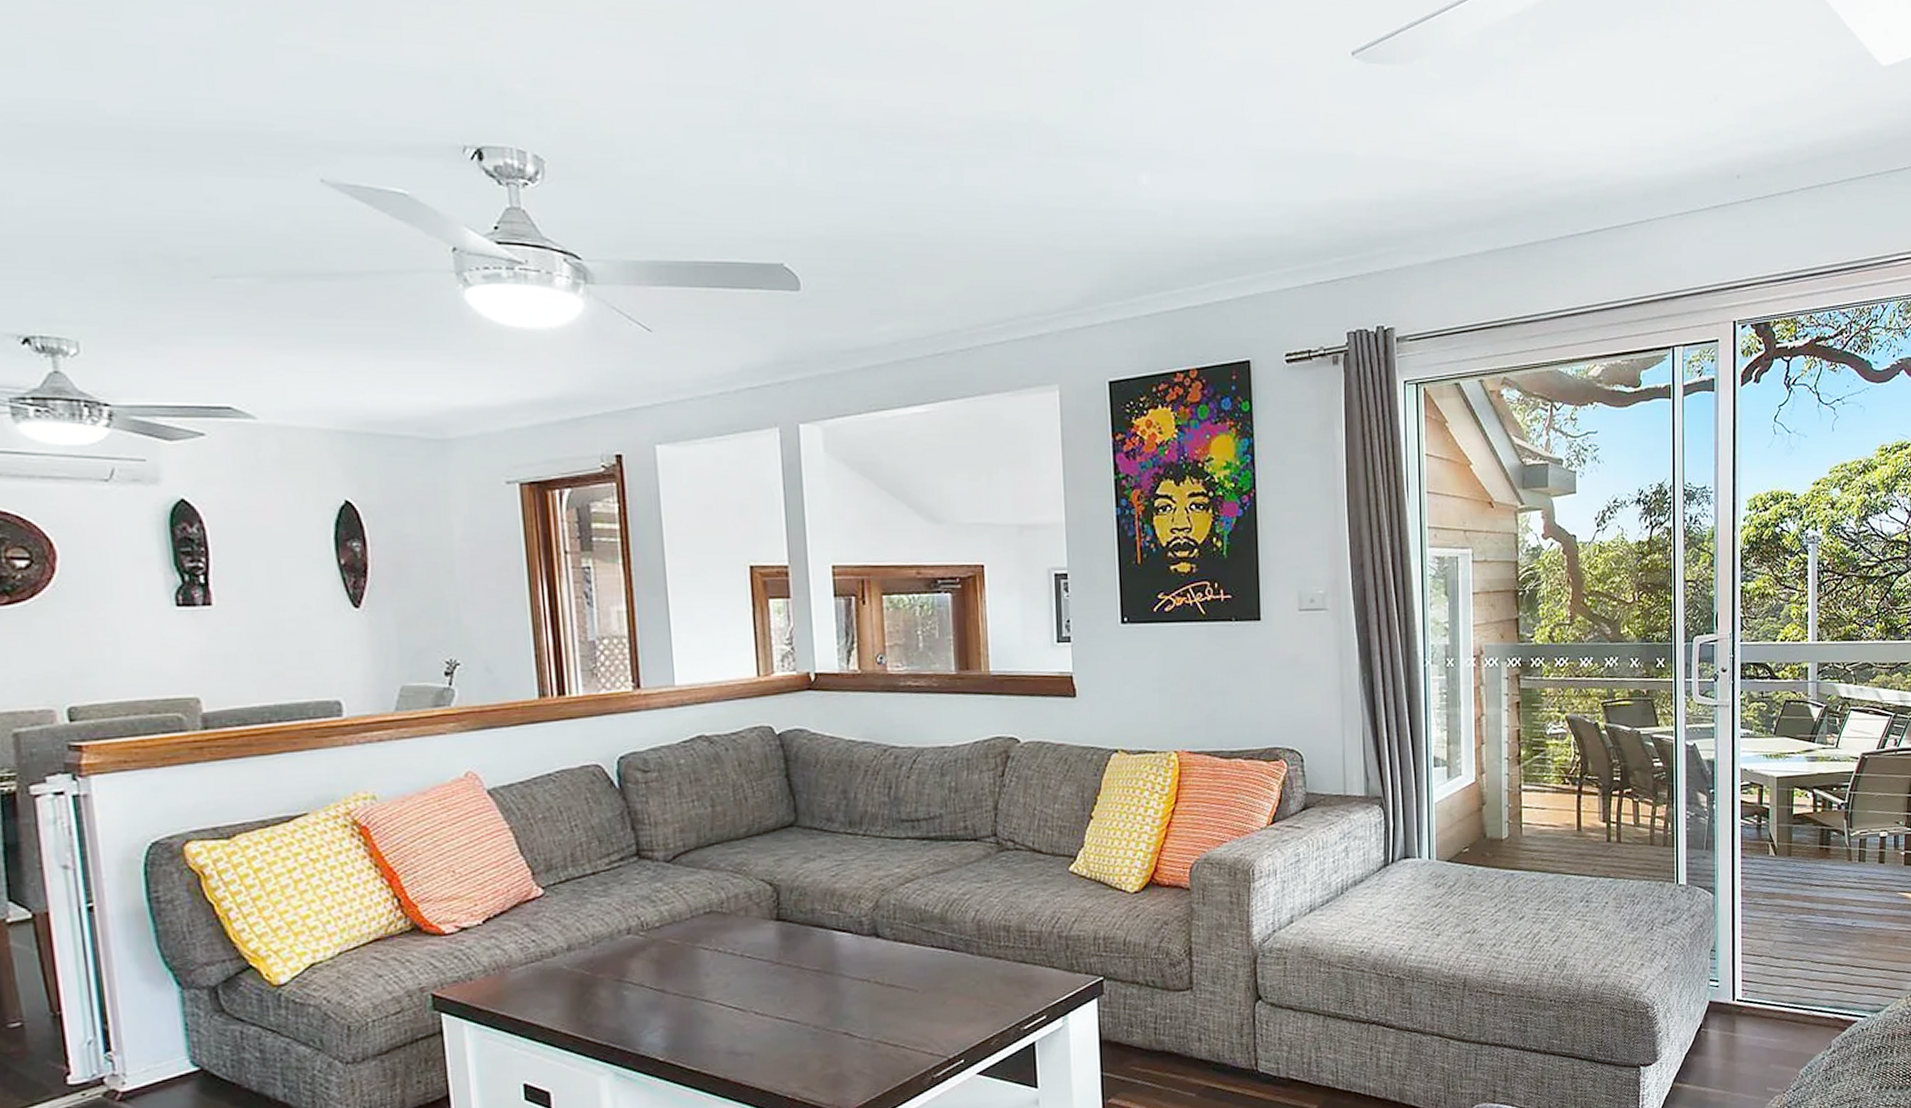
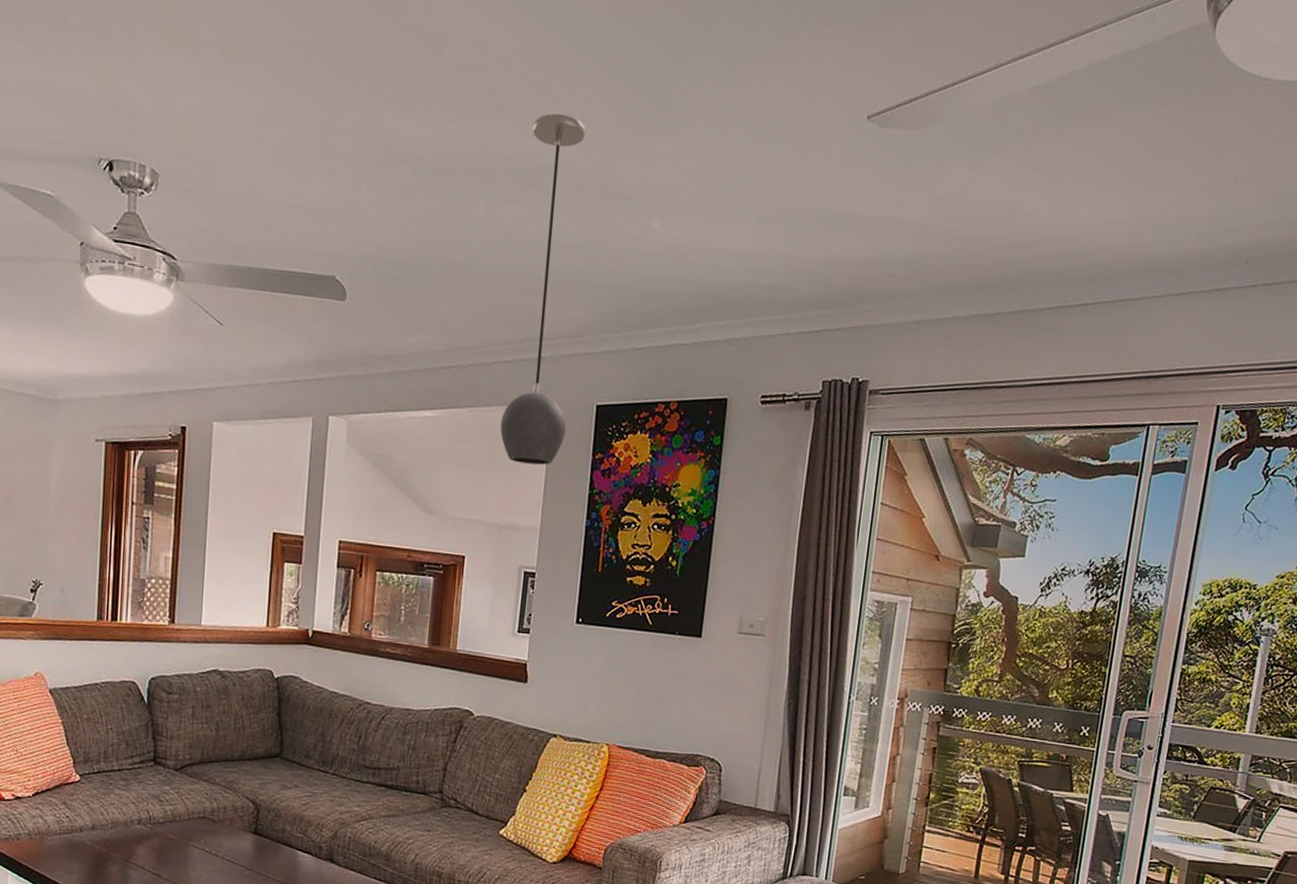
light fixture: none [991,65,1079,454] -> present [500,113,586,465]

